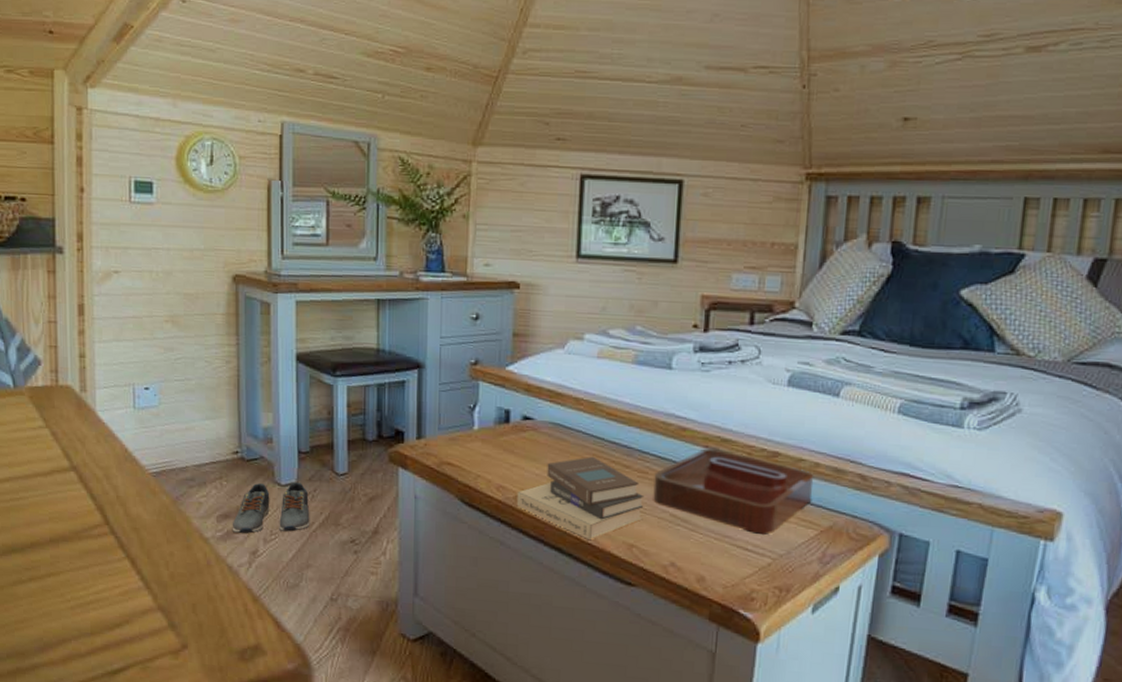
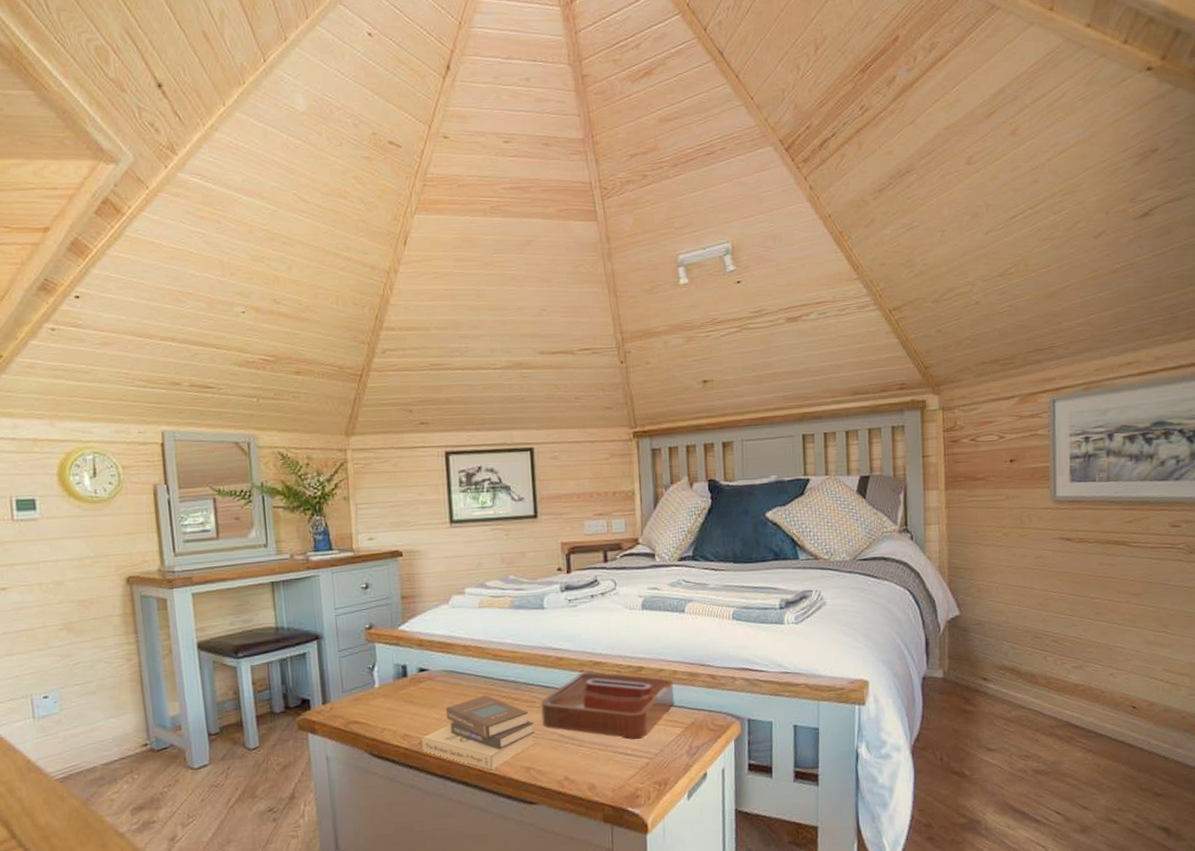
shoe: present [232,482,310,534] -> none [147,763,227,823]

